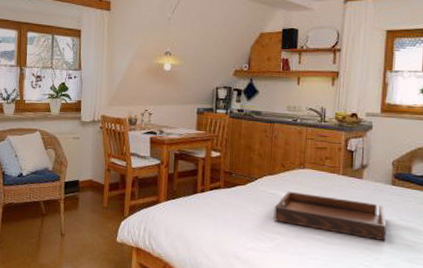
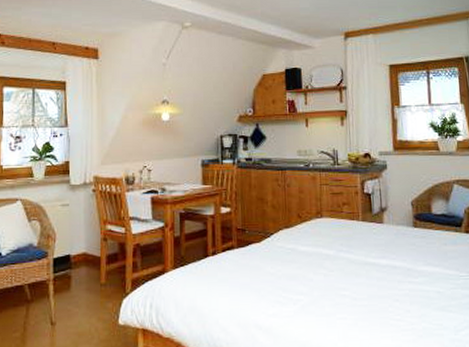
serving tray: present [274,191,387,242] -> none [294,244,415,291]

